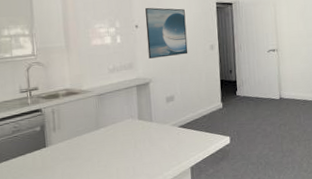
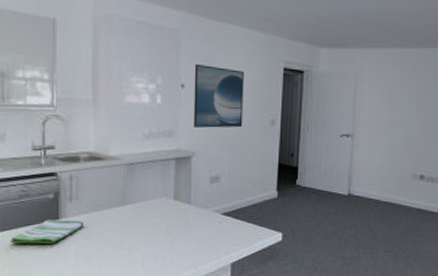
dish towel: none [8,146,67,172] -> present [11,219,84,244]

